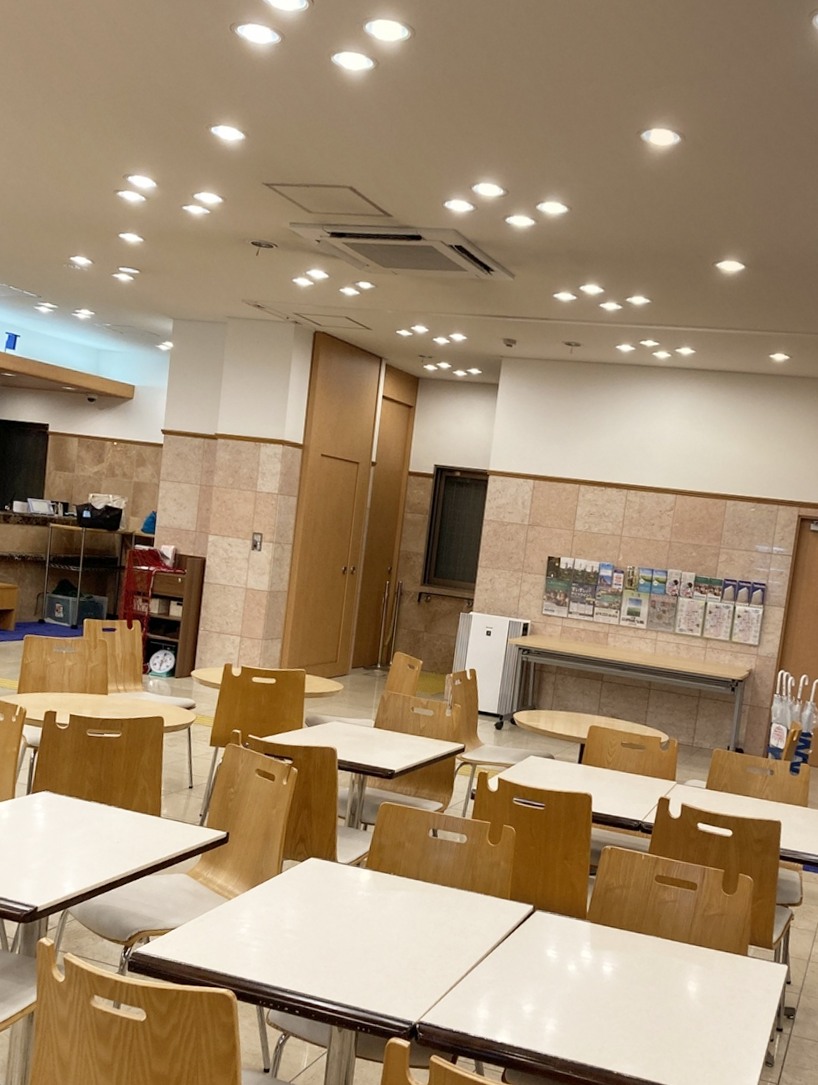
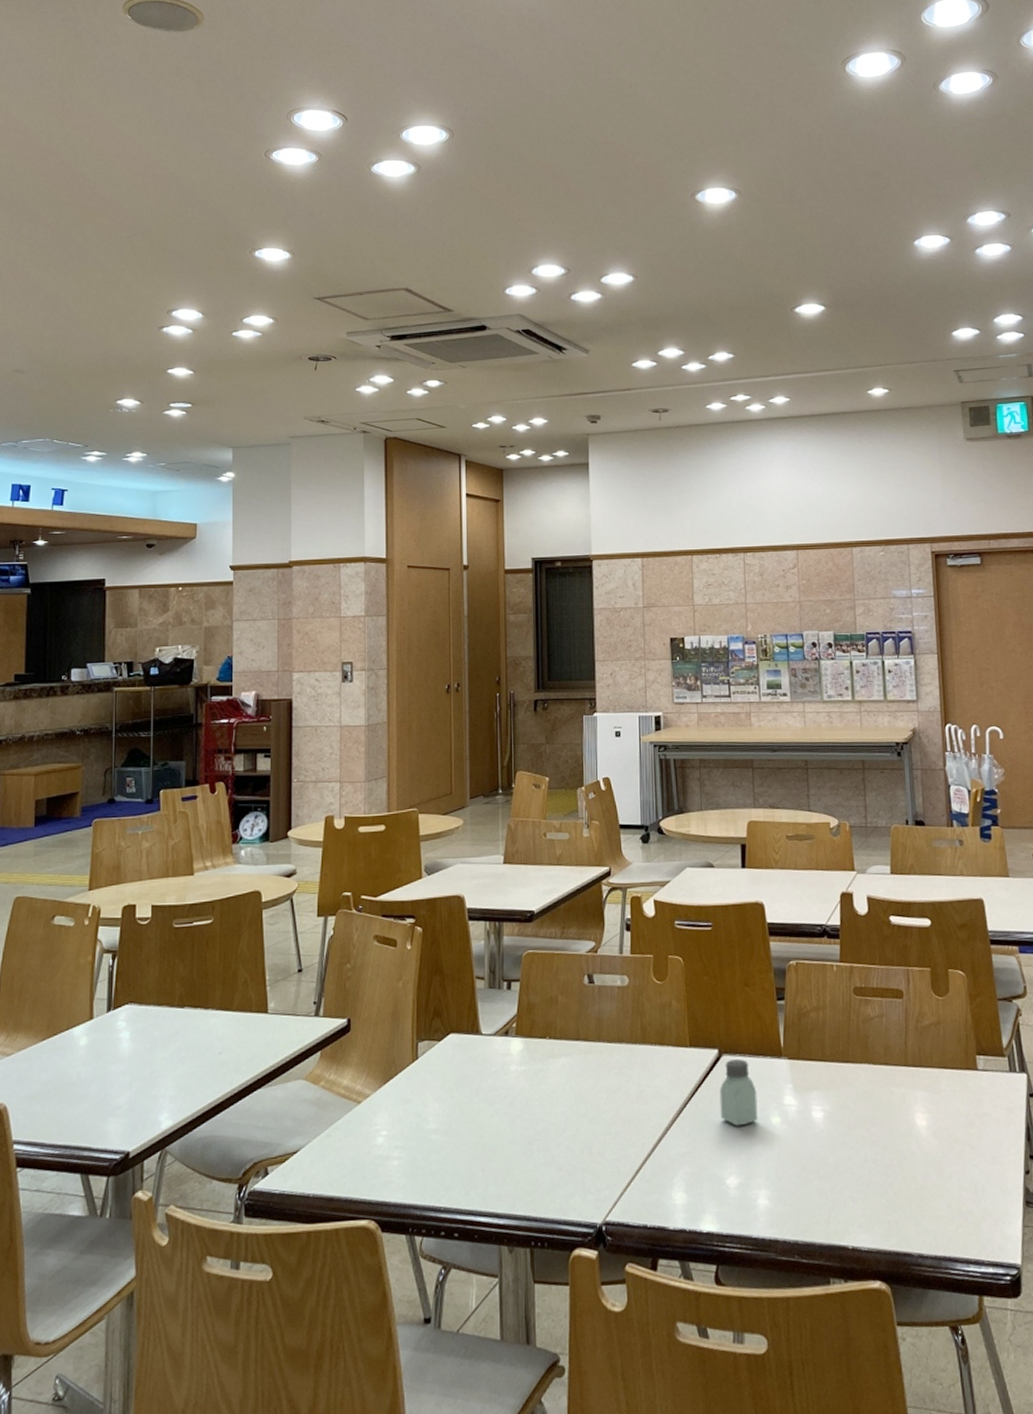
saltshaker: none [526,915,560,968] -> present [719,1059,758,1127]

